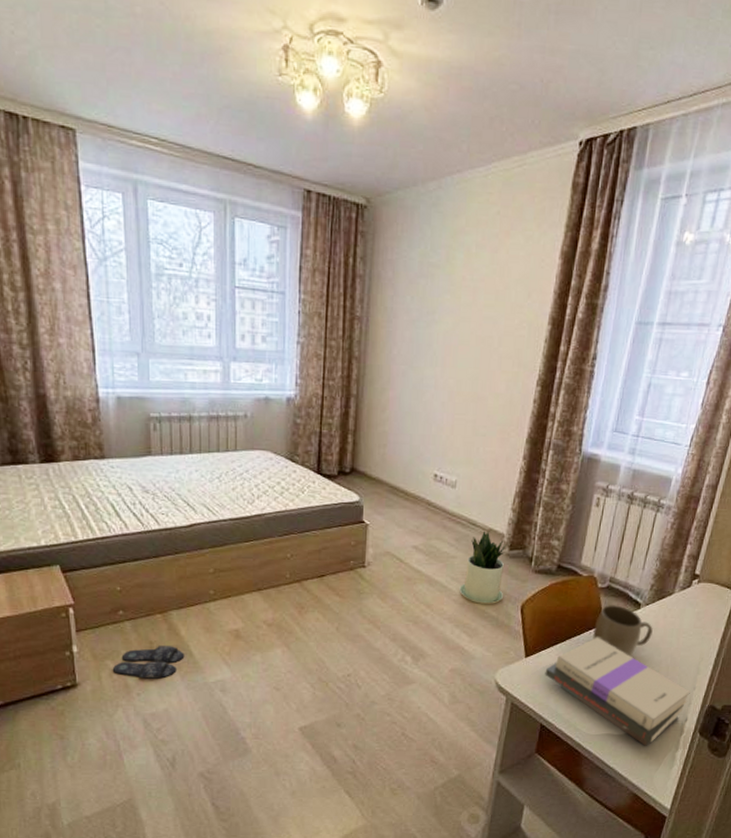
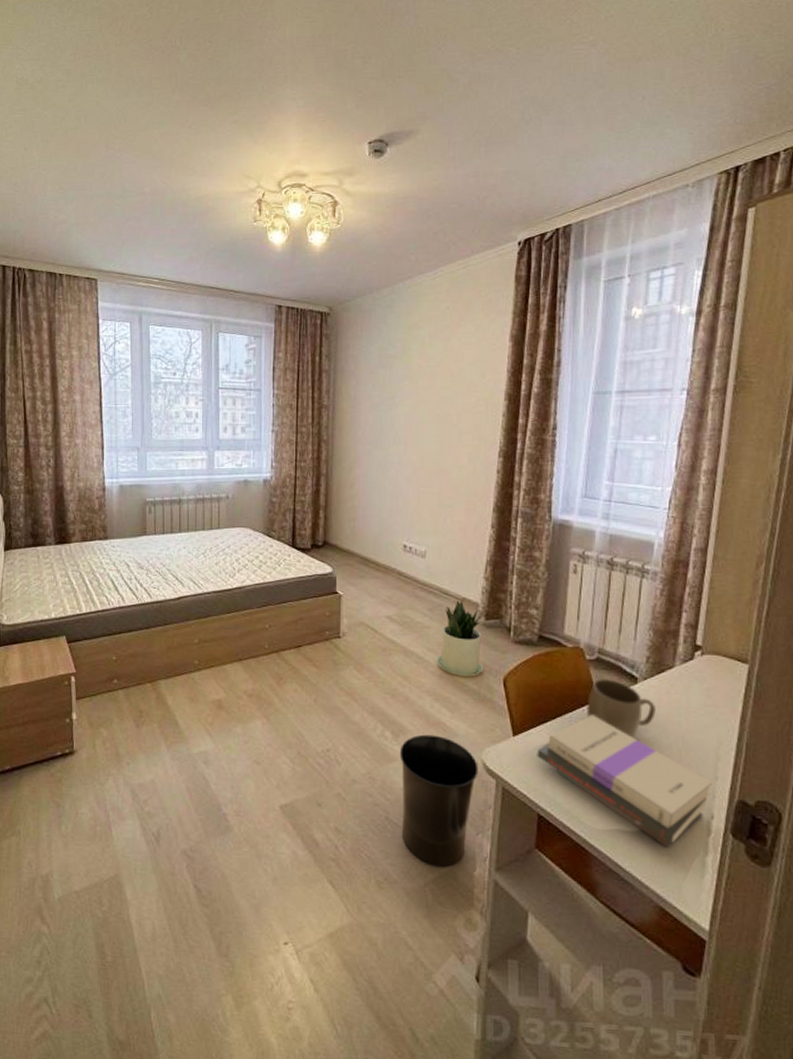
slippers: present [113,646,185,679] -> none [107,715,171,748]
waste bin: none [416,658,492,773] -> present [399,734,479,867]

